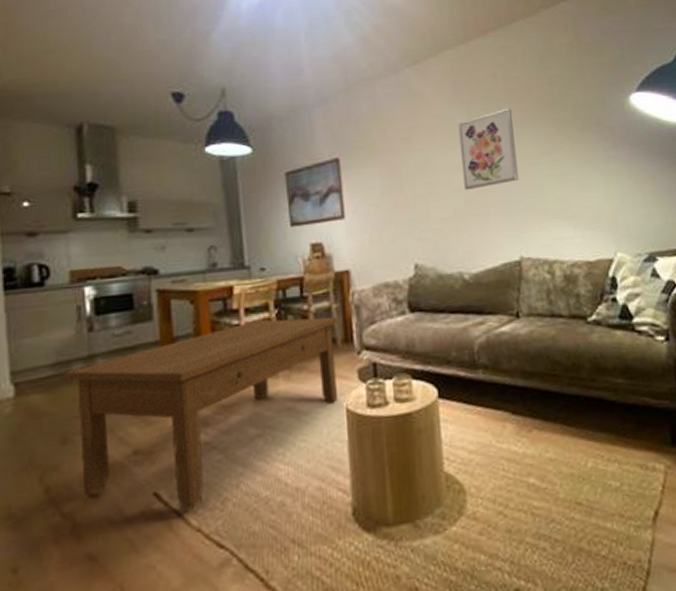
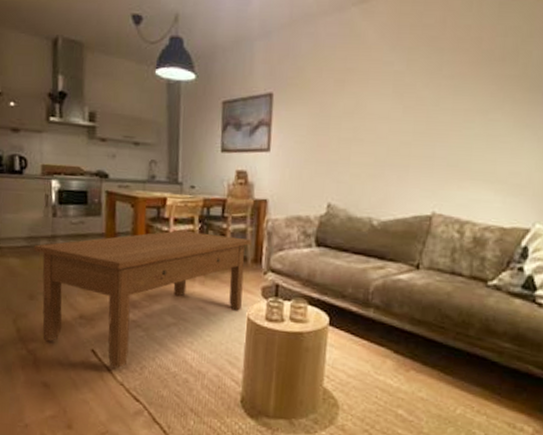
wall art: present [458,108,519,191] -> none [389,58,456,140]

